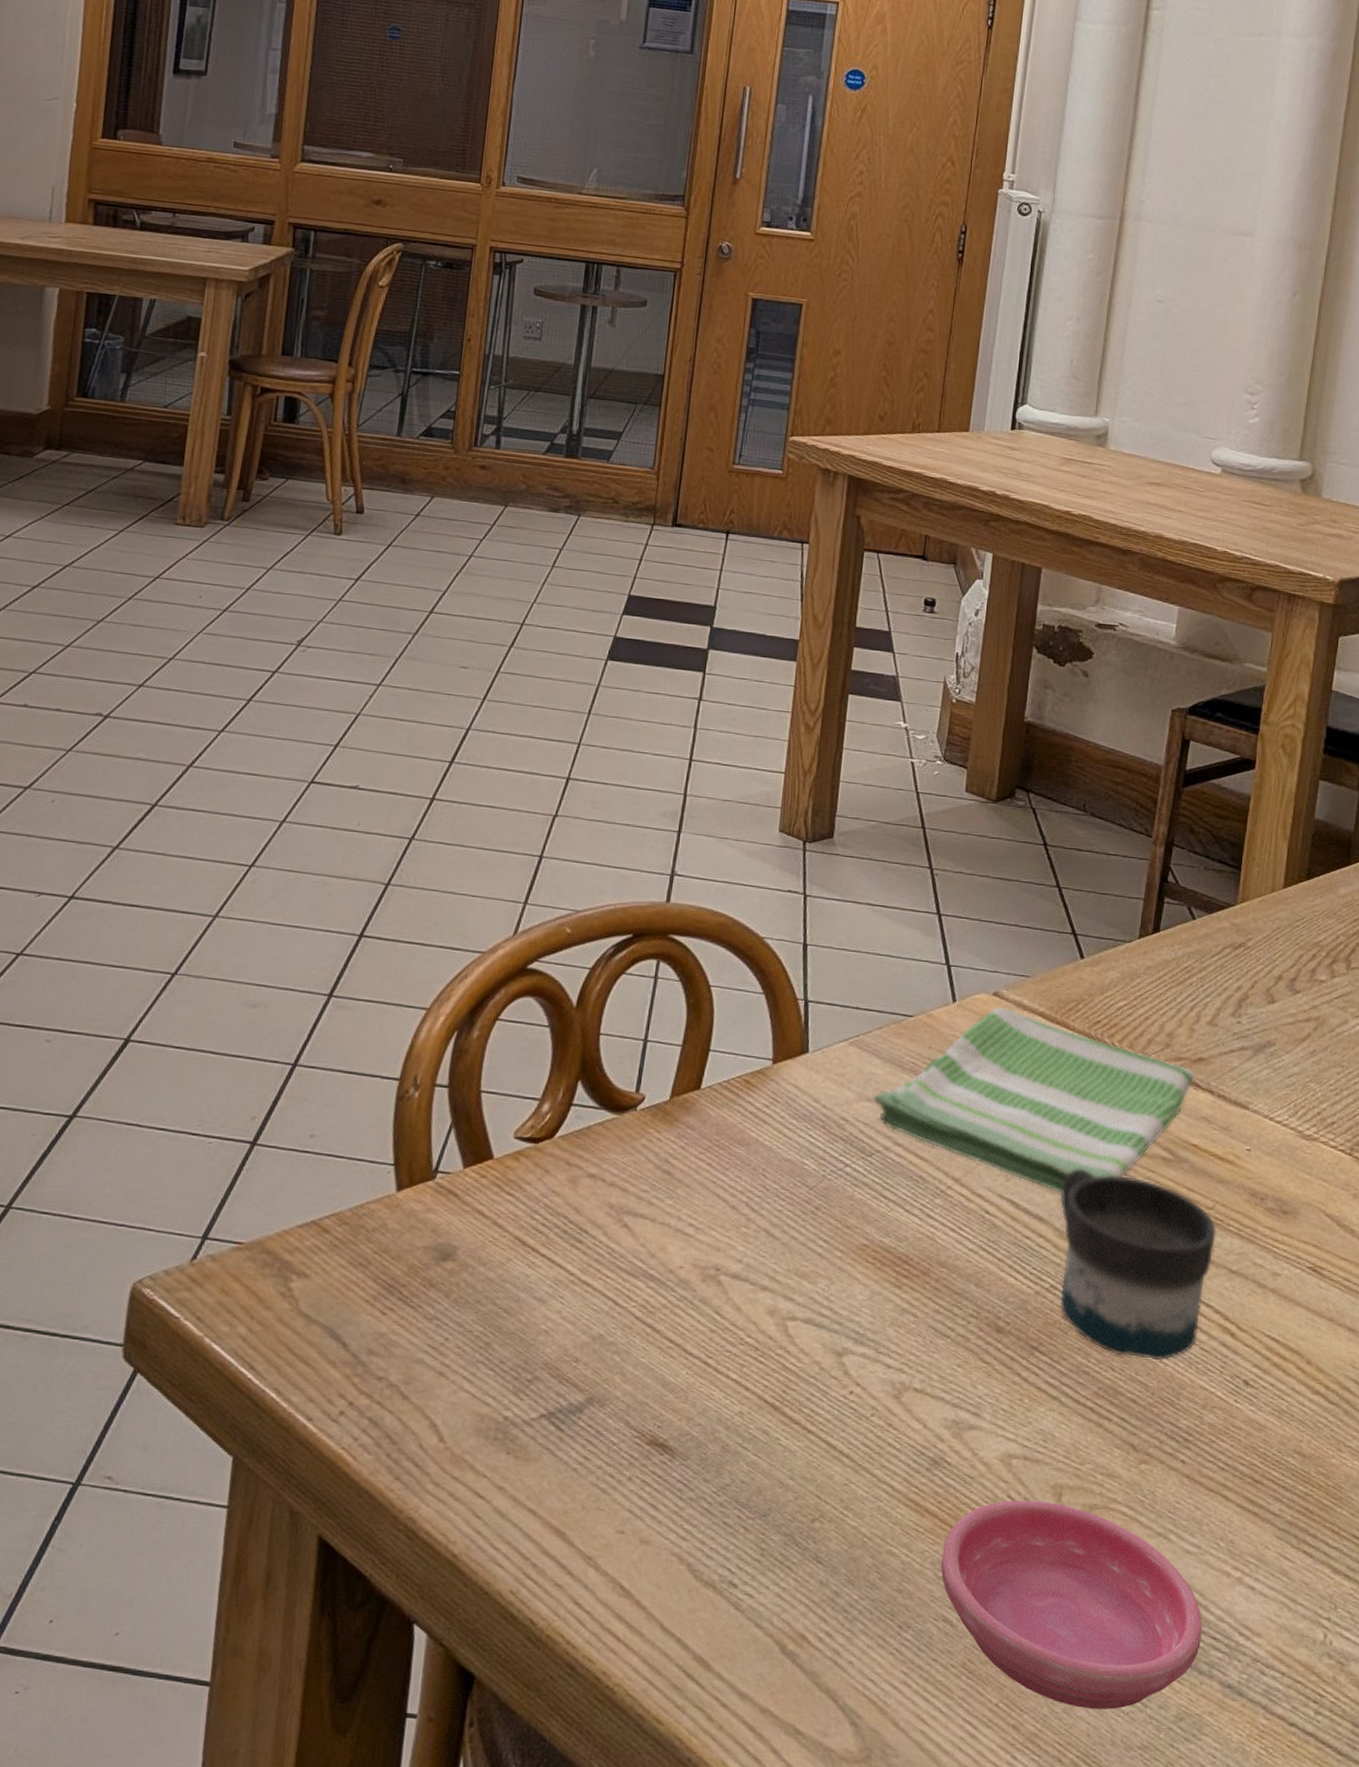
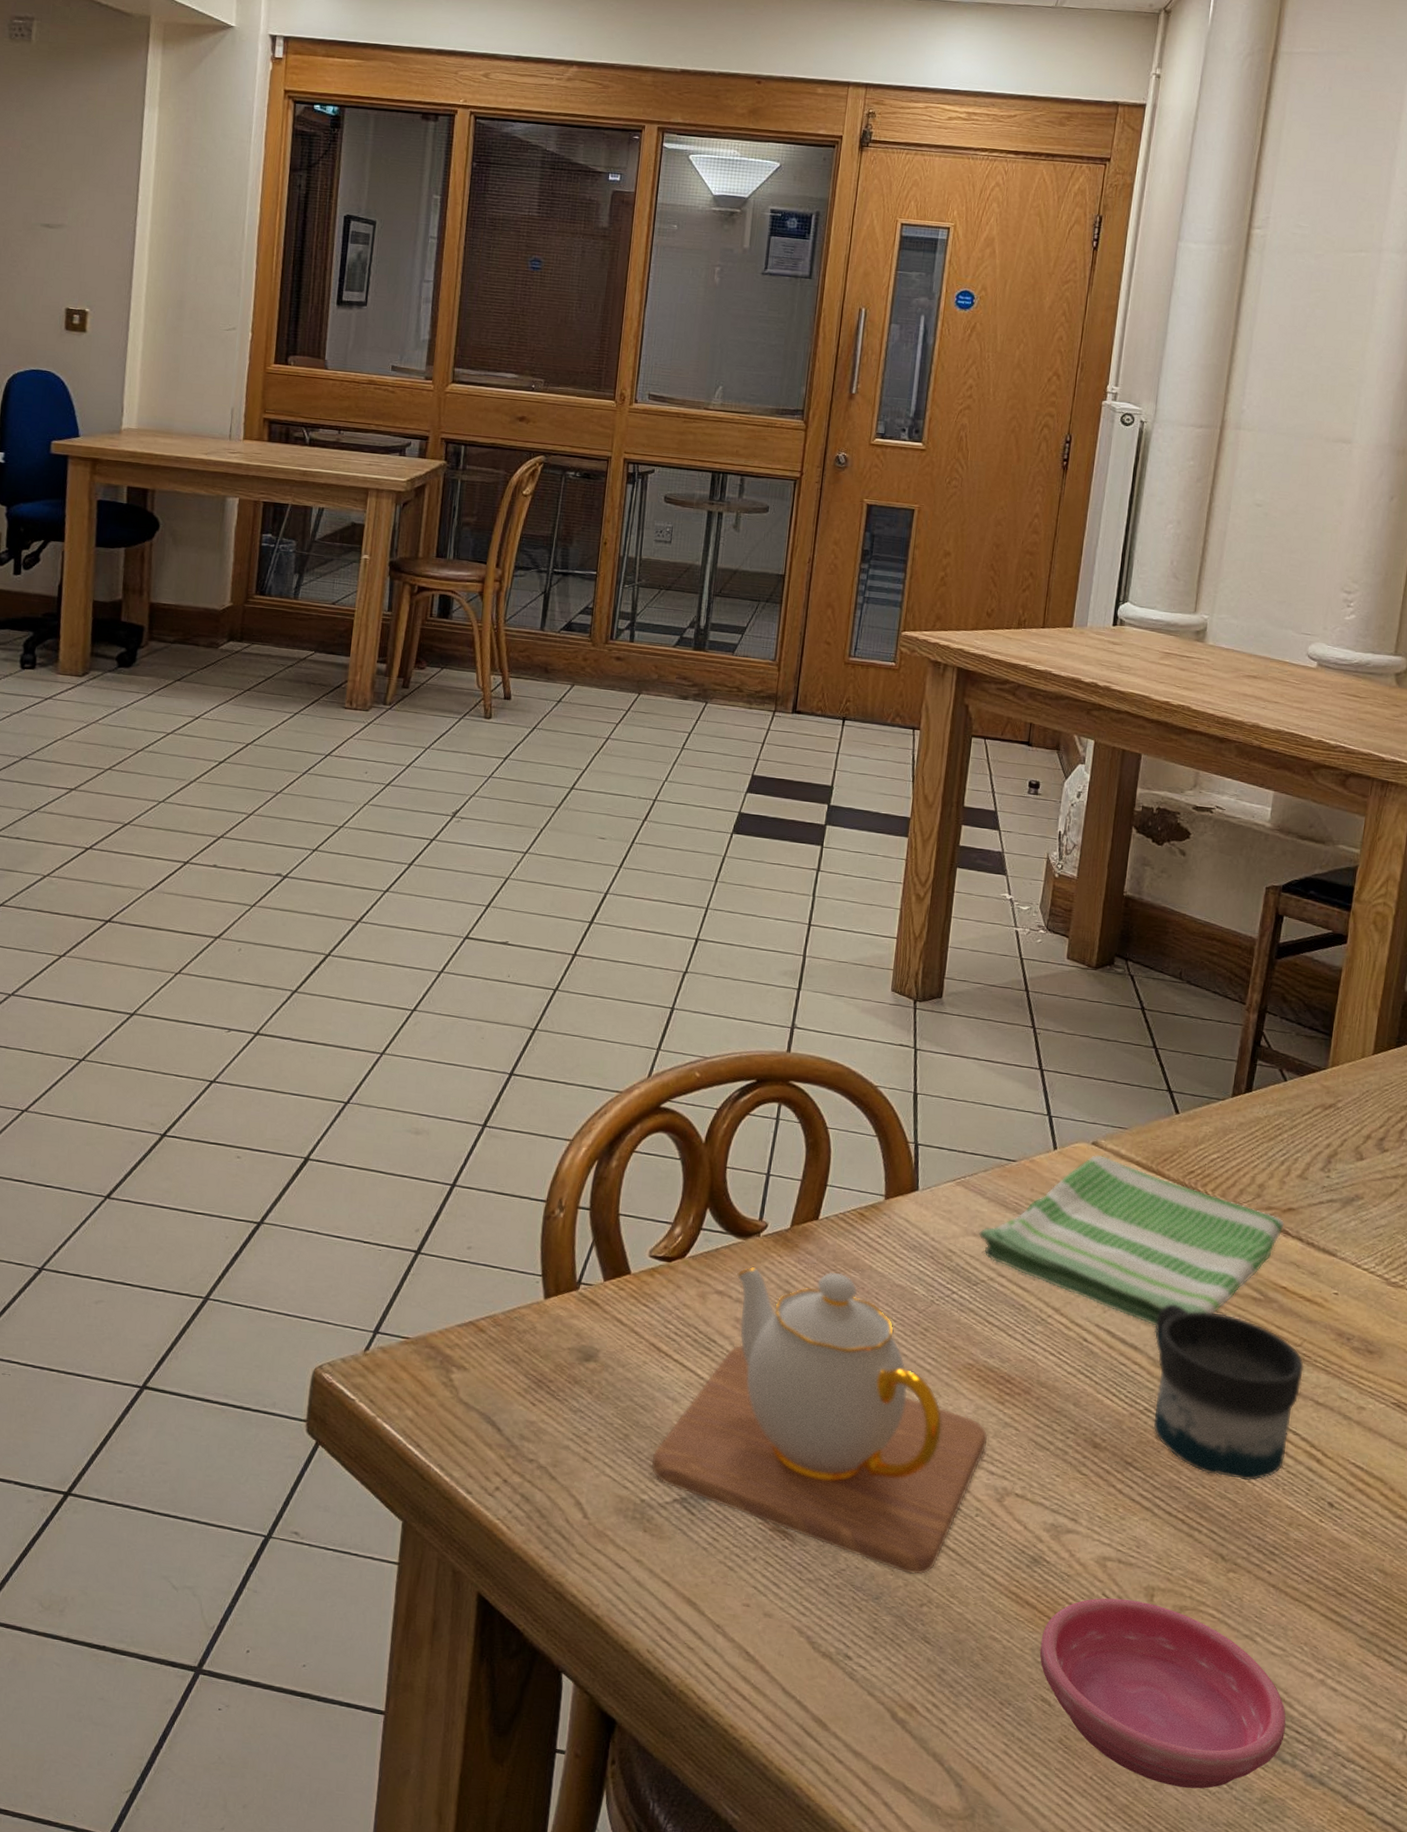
teapot: none [515,1144,884,1486] -> present [651,1266,988,1575]

